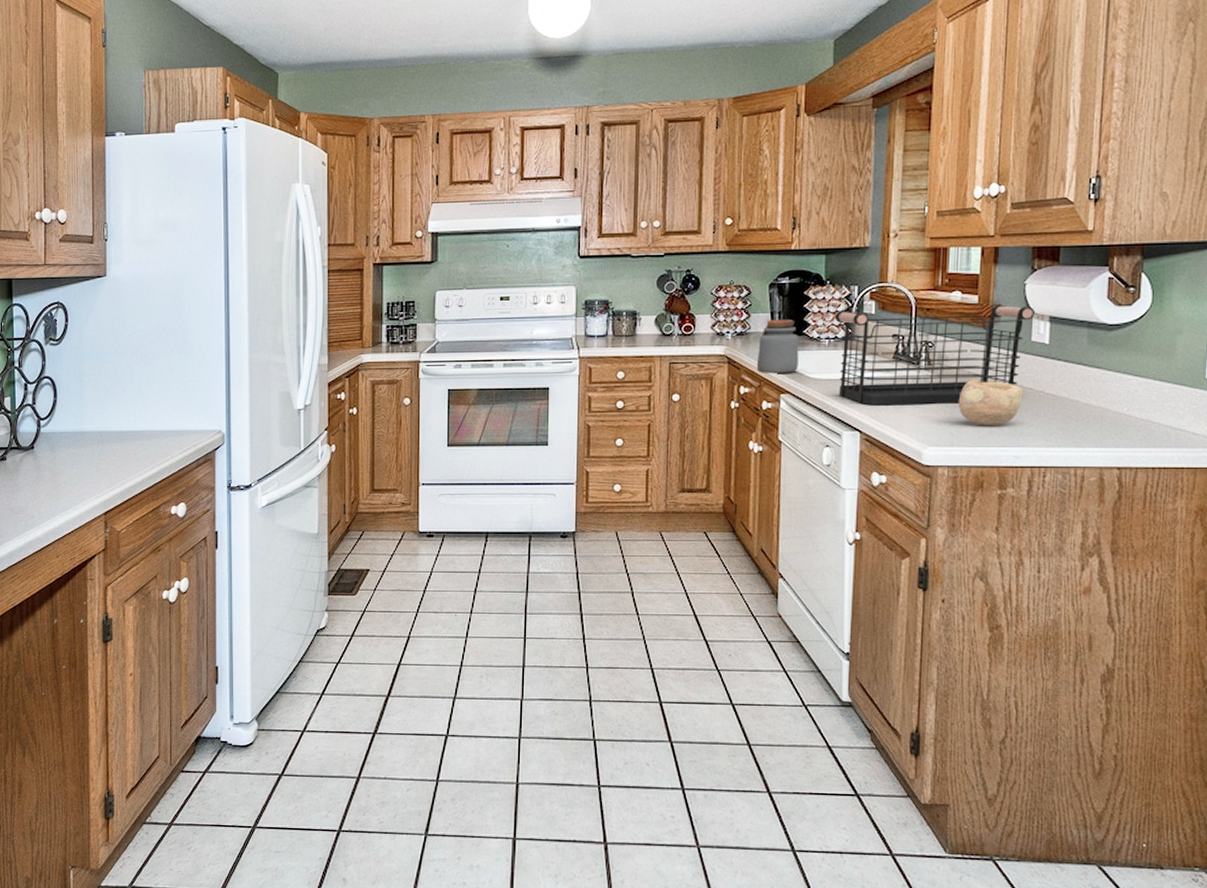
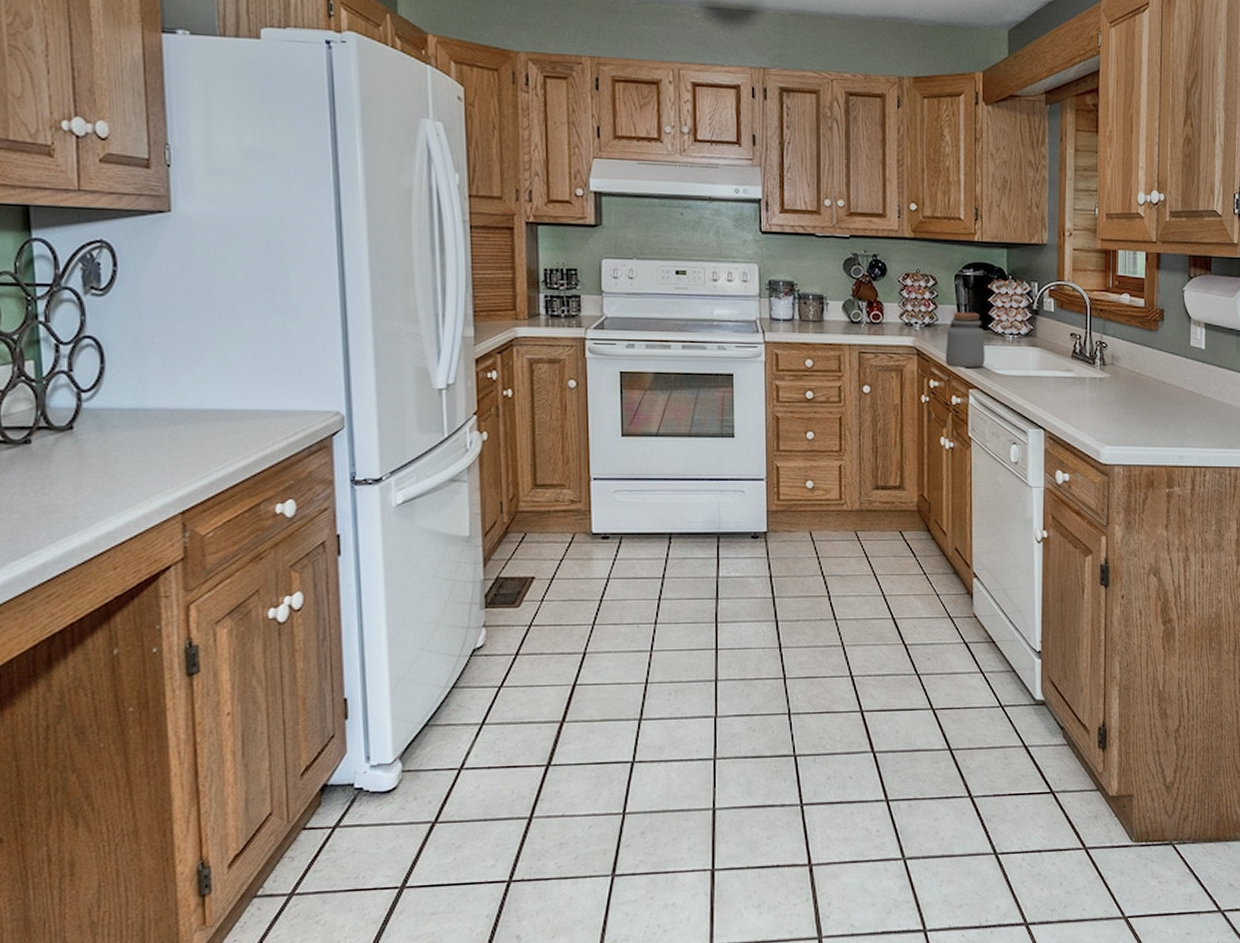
dish rack: present [834,304,1035,406] -> none [1017,306,1192,404]
bowl: present [958,380,1023,425] -> none [1130,381,1185,426]

